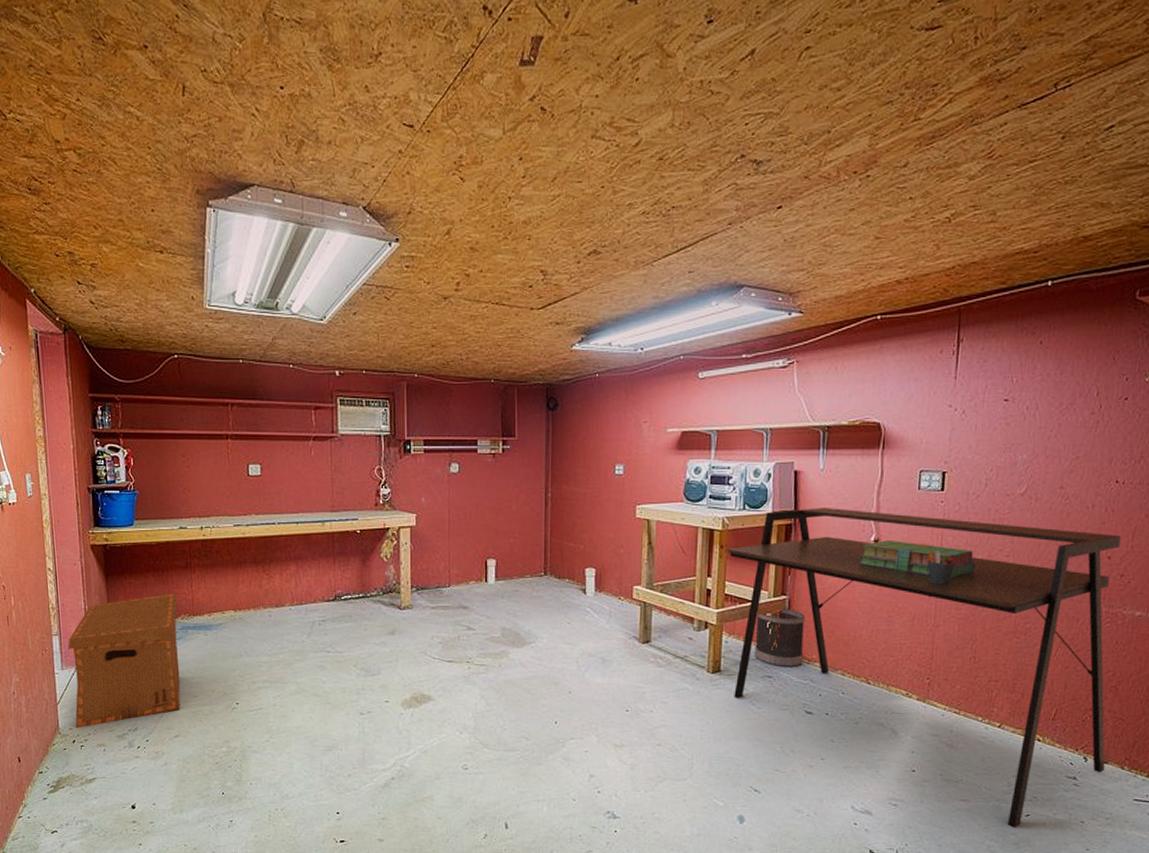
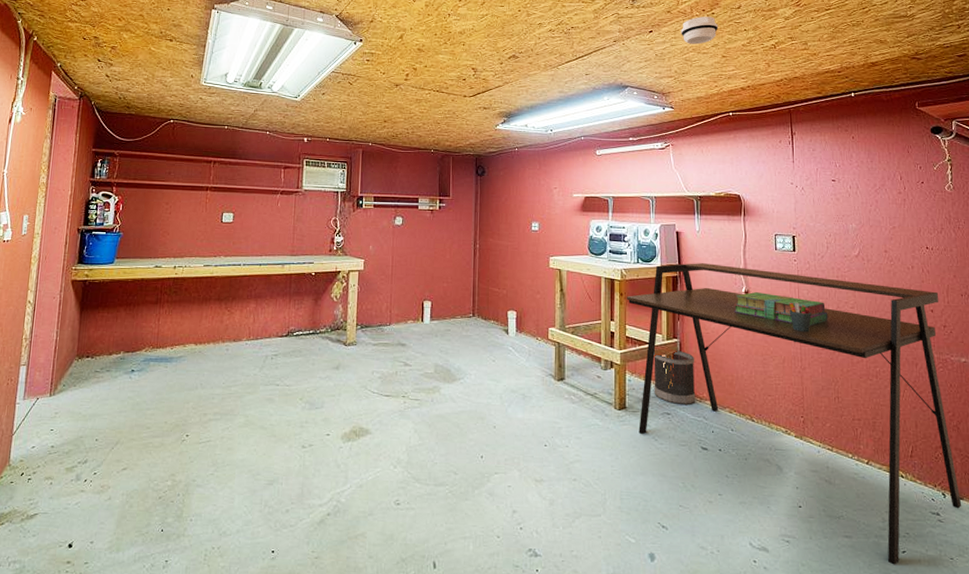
cardboard box: present [68,593,181,728] -> none [26,326,144,460]
smoke detector: none [820,181,874,223] -> present [681,17,719,45]

